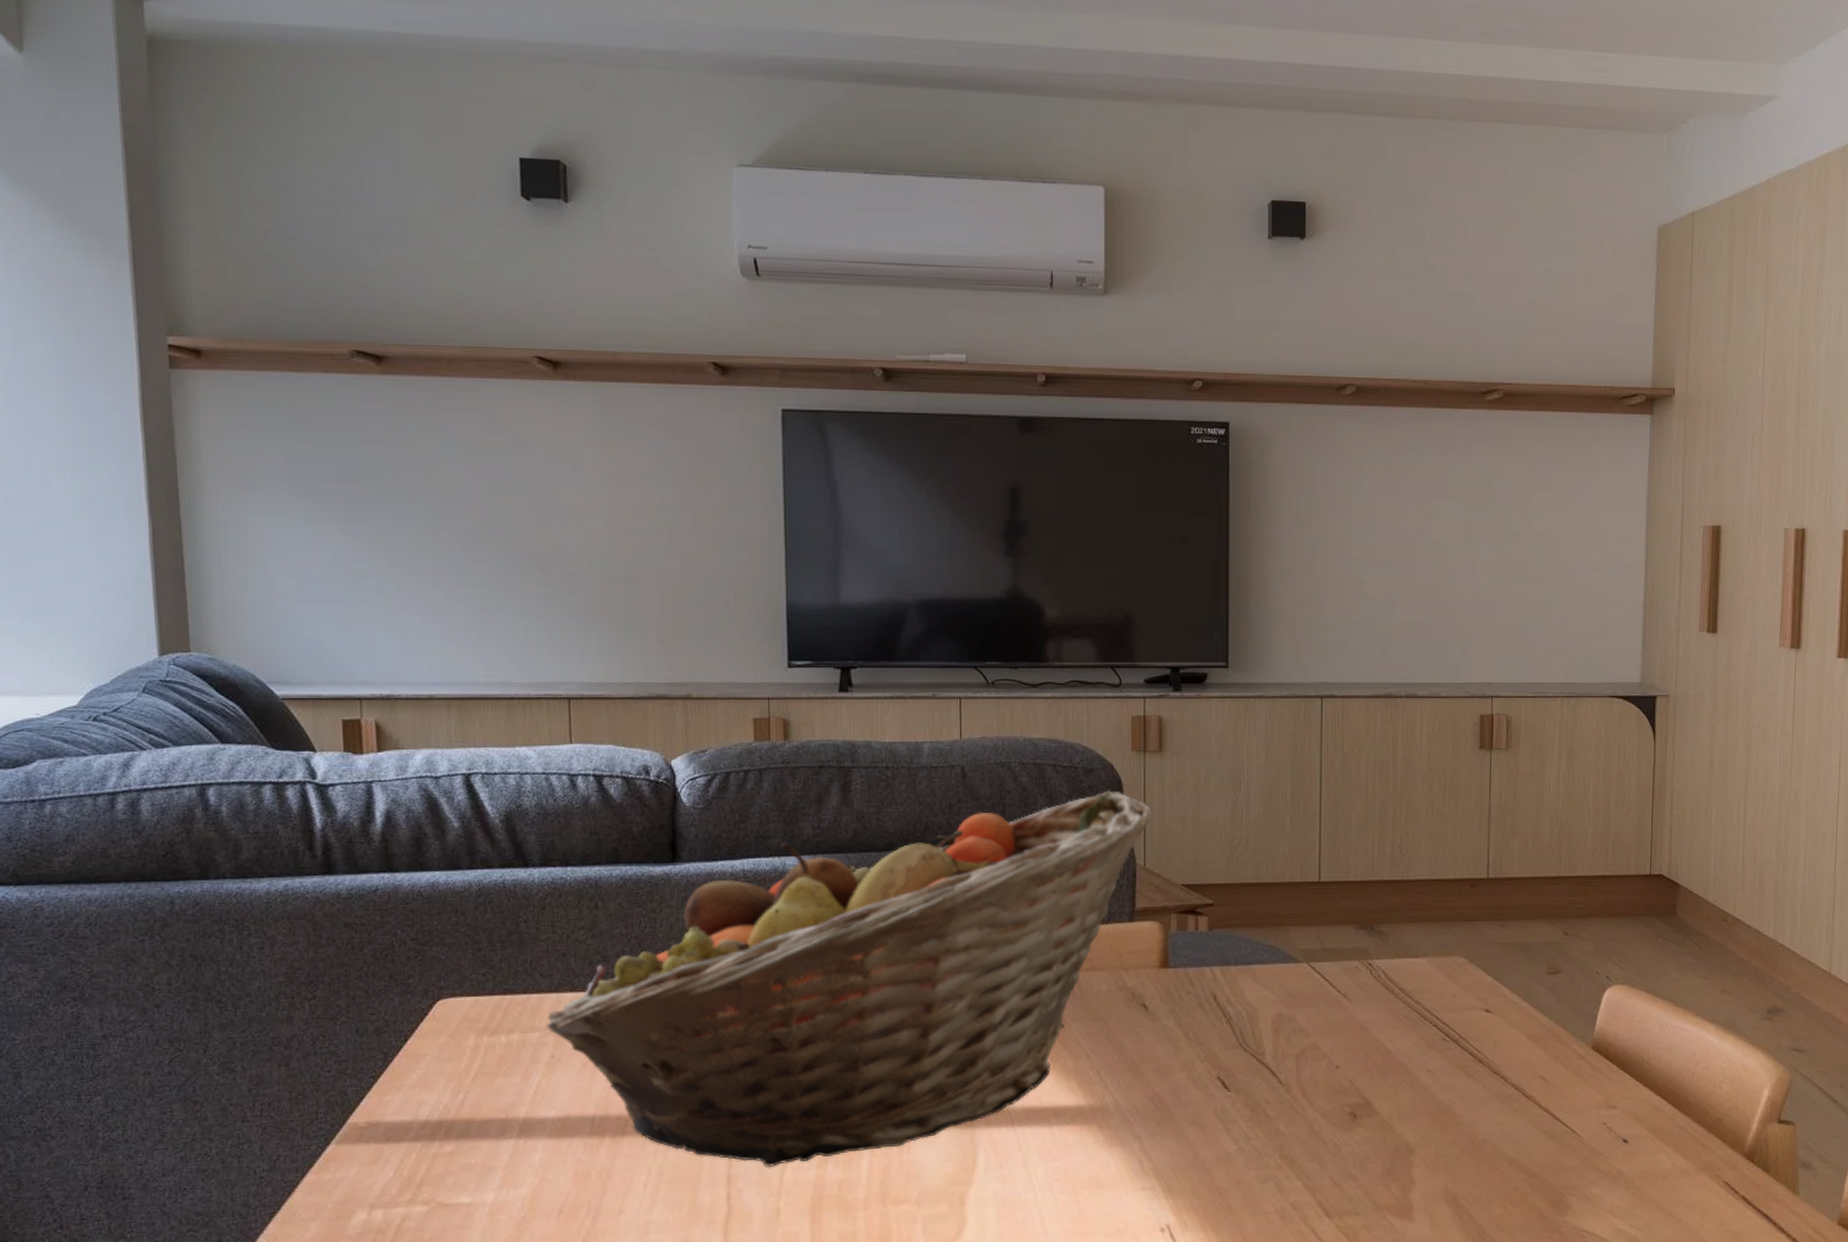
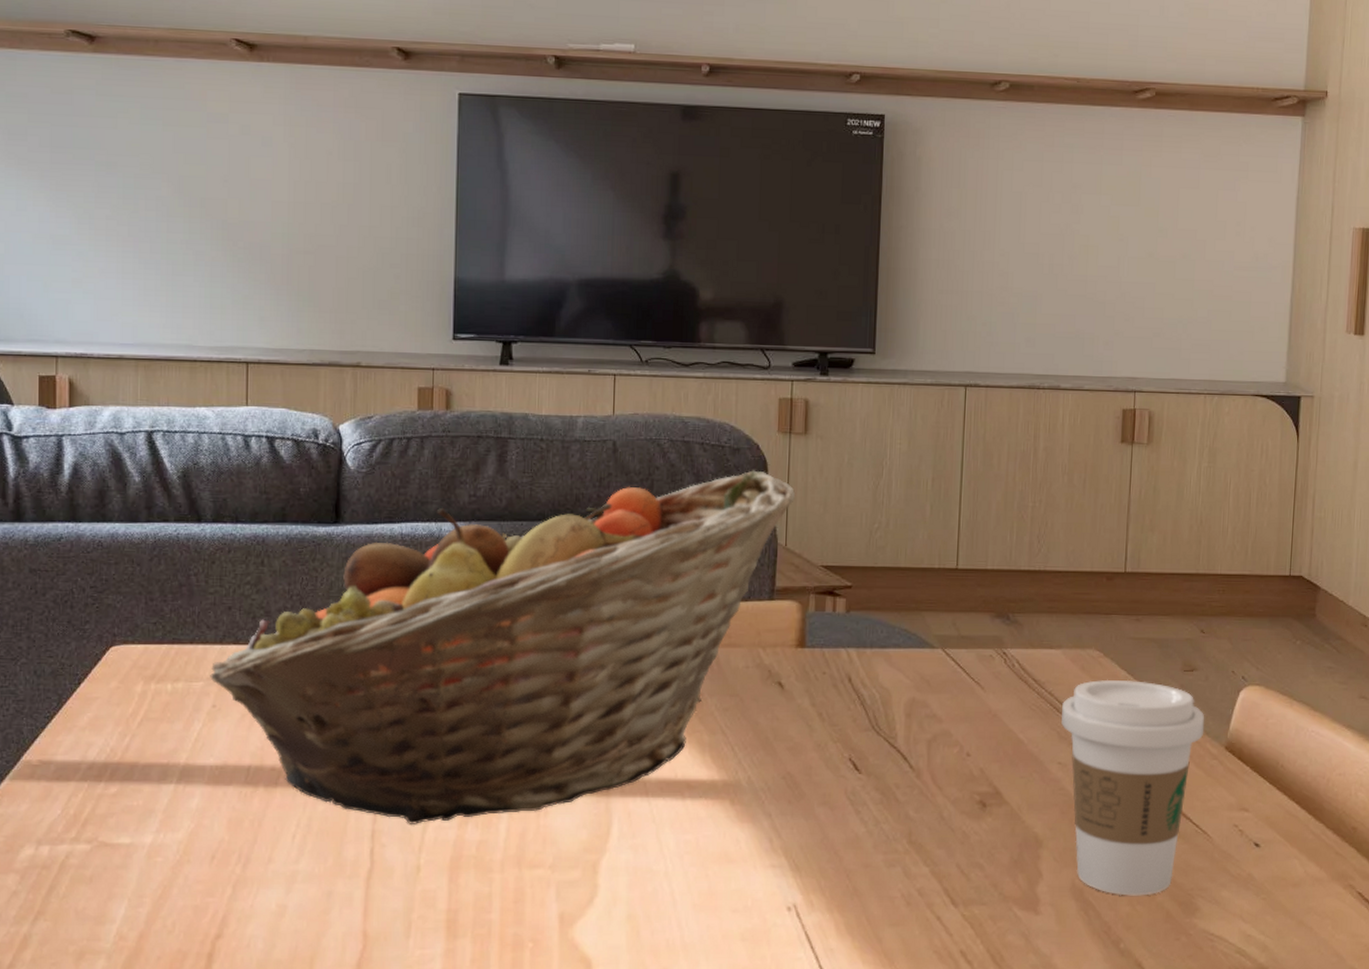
coffee cup: none [1429,984,1571,1198] -> present [1061,679,1205,896]

